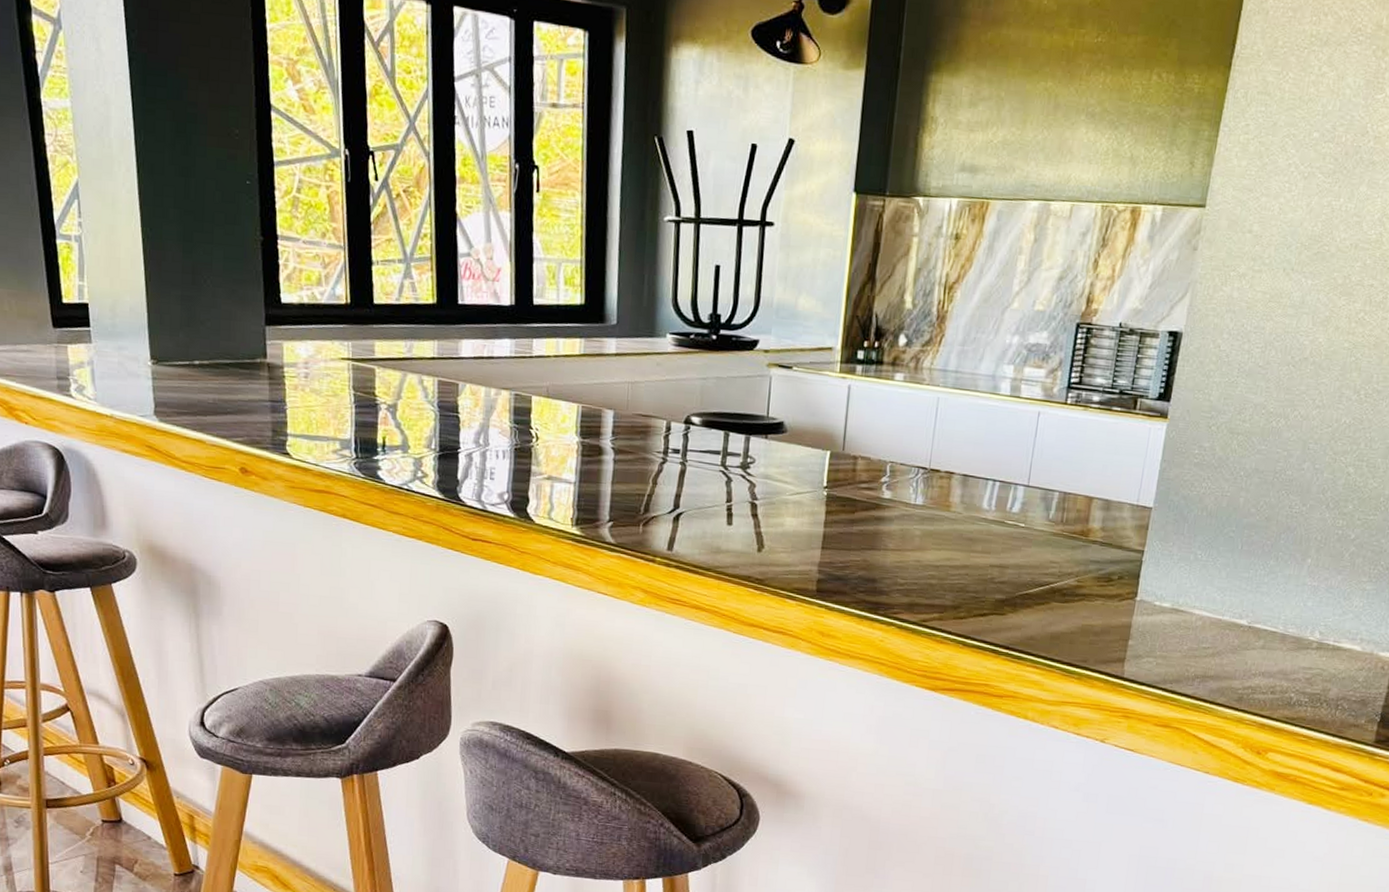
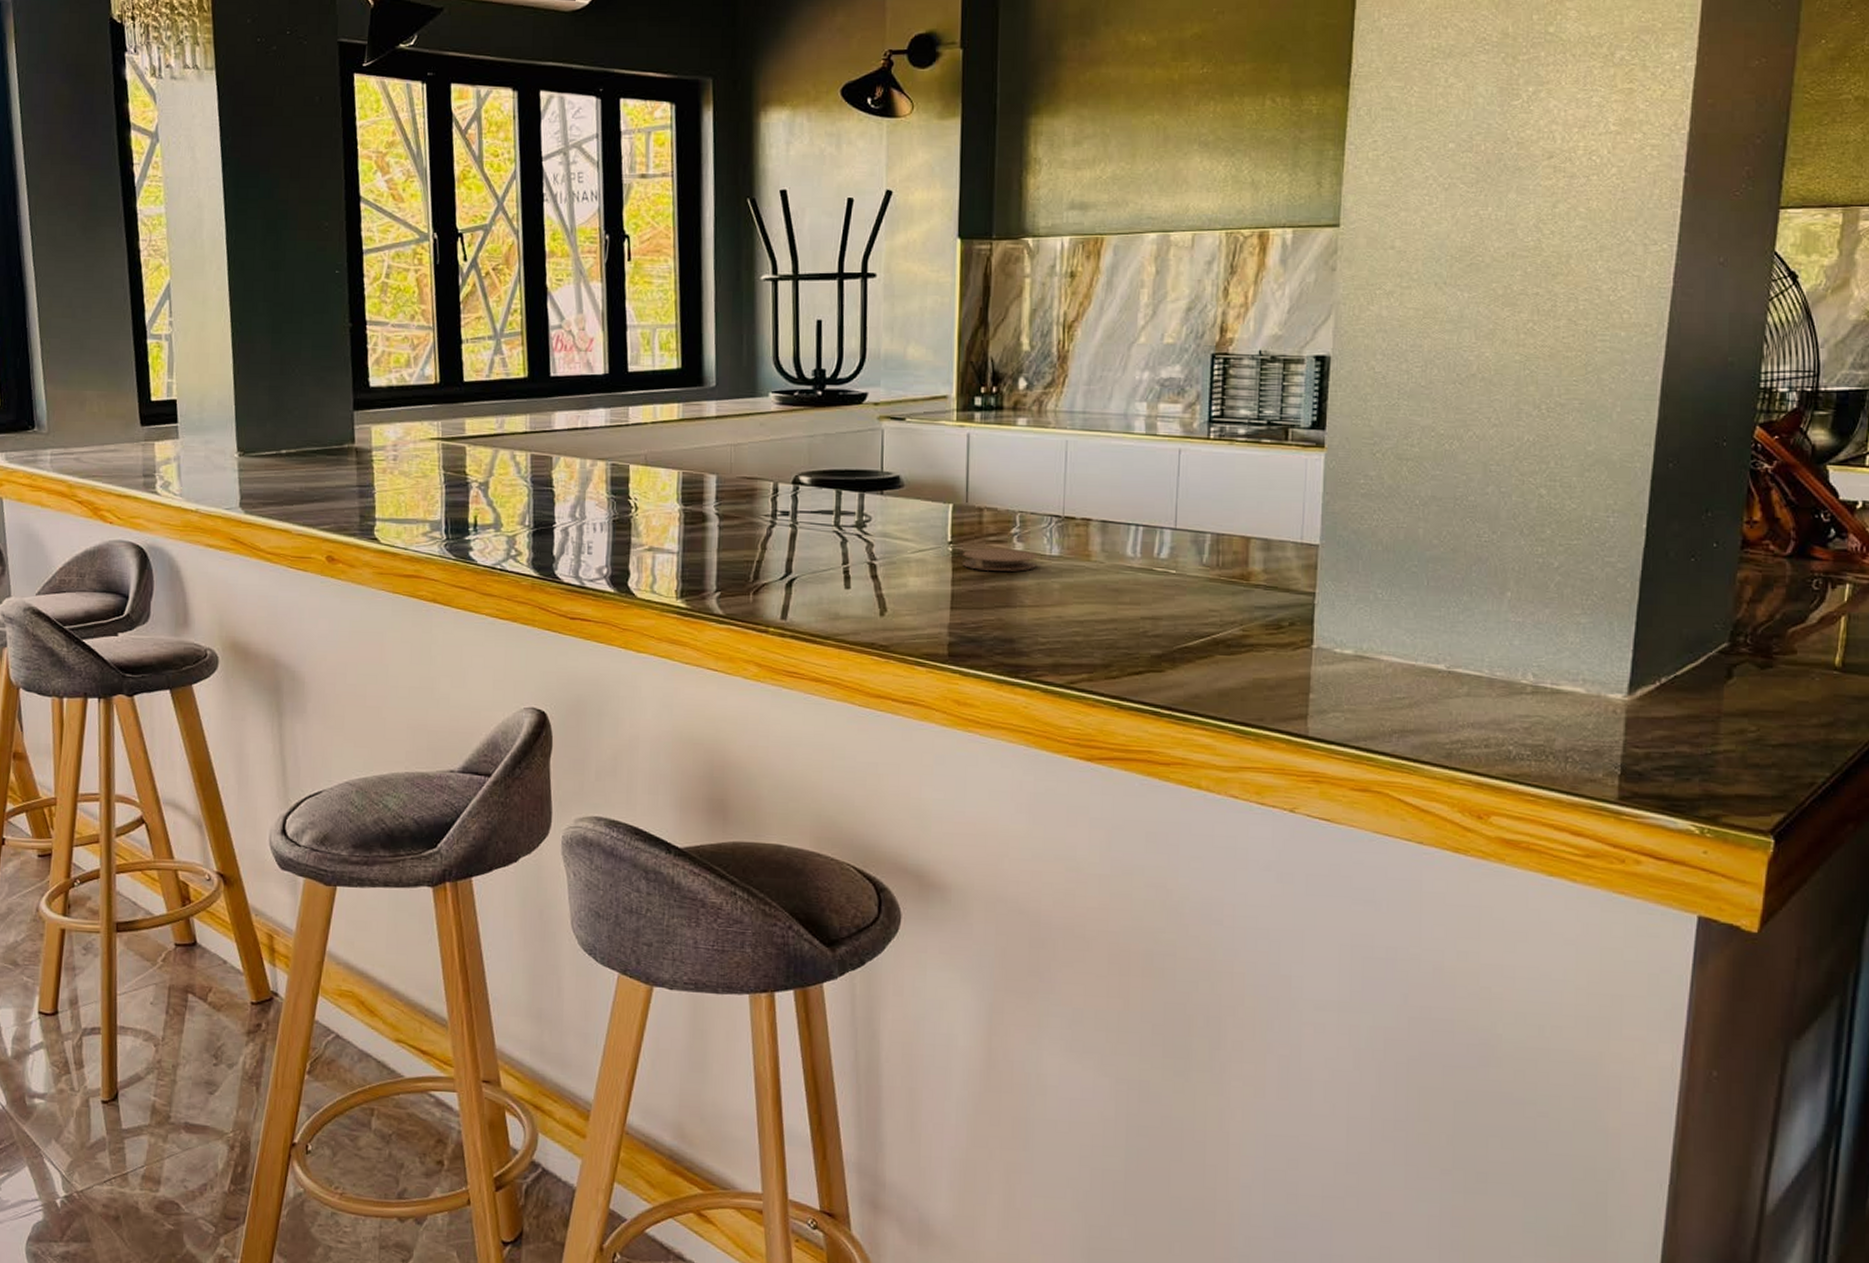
coaster: none [835,494,904,518] -> present [962,548,1038,572]

